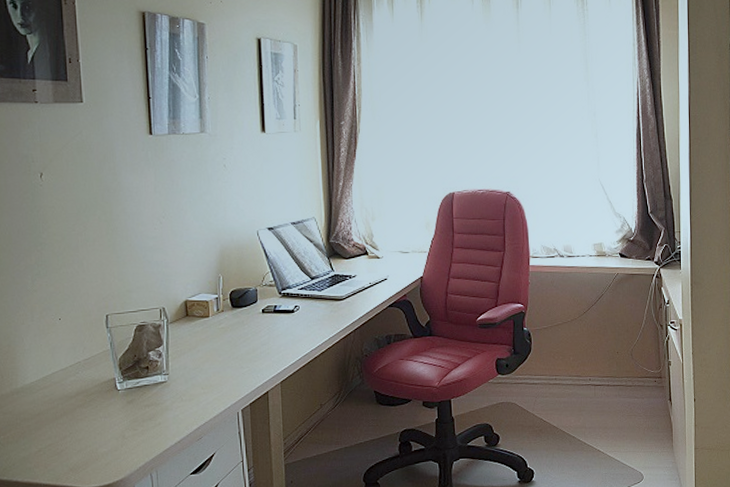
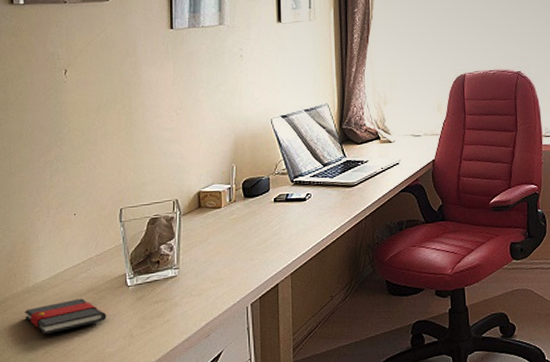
book: none [14,400,98,433] -> present [24,298,107,334]

